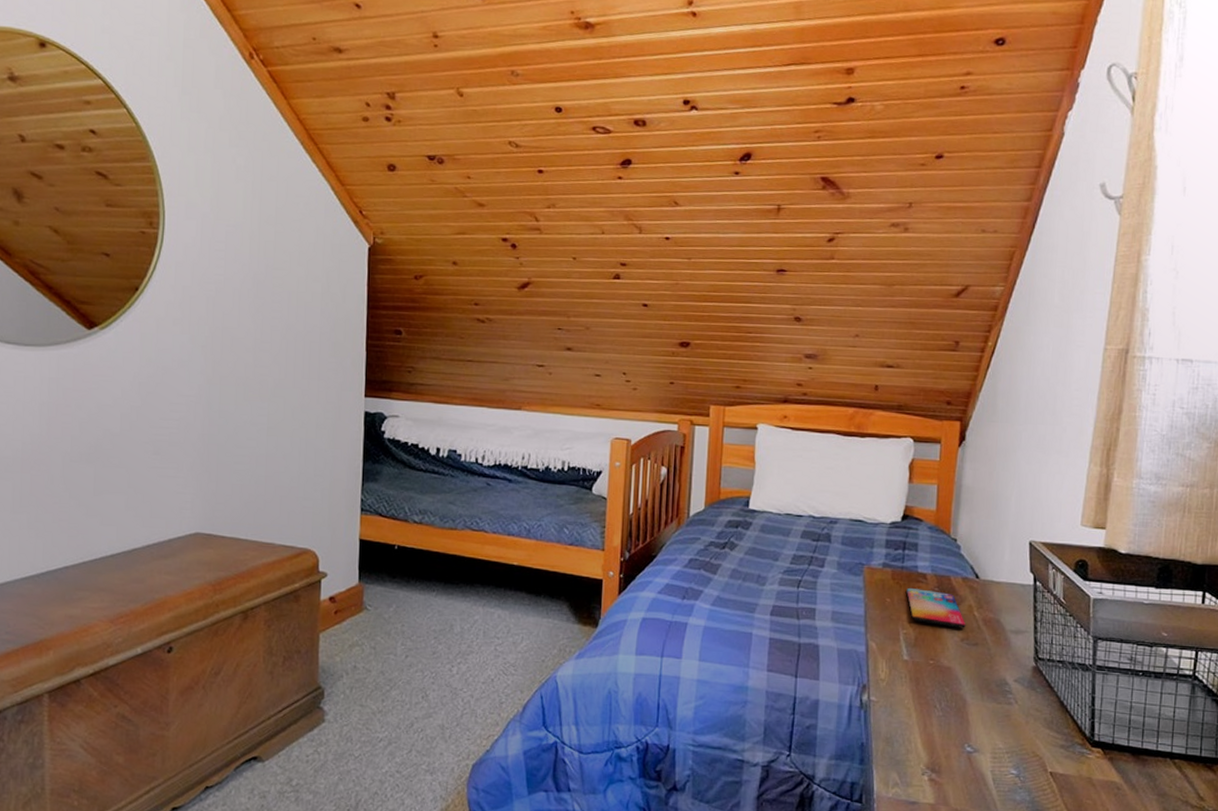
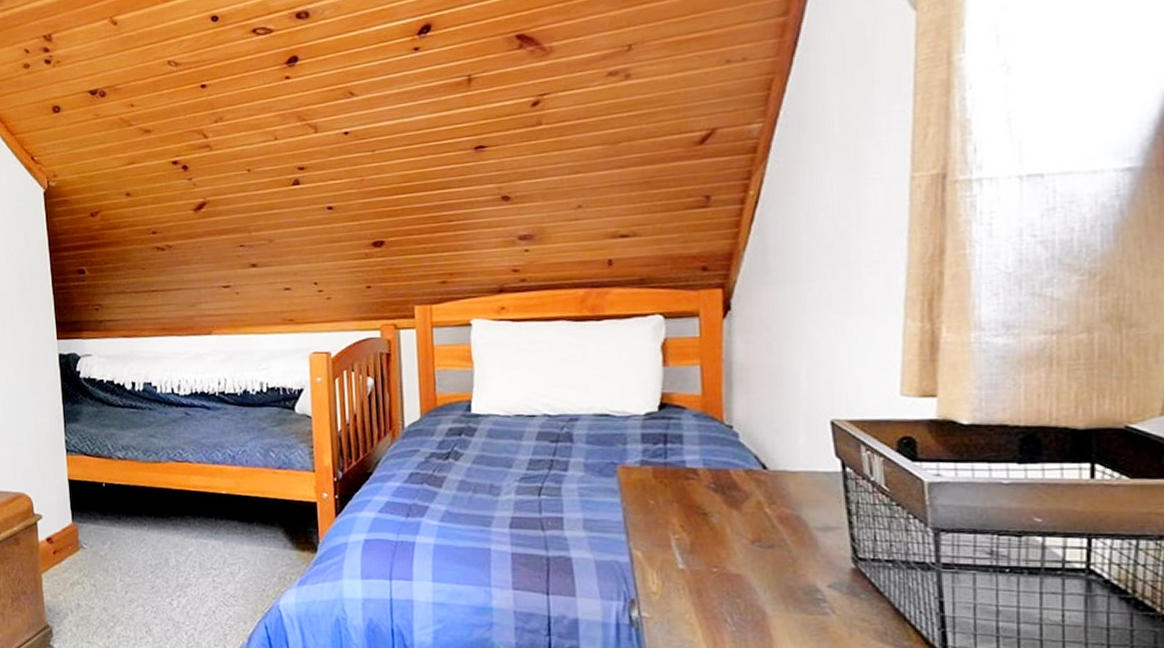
smartphone: present [906,587,966,628] -> none [674,486,756,529]

